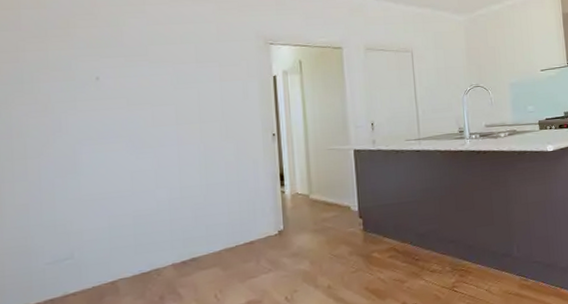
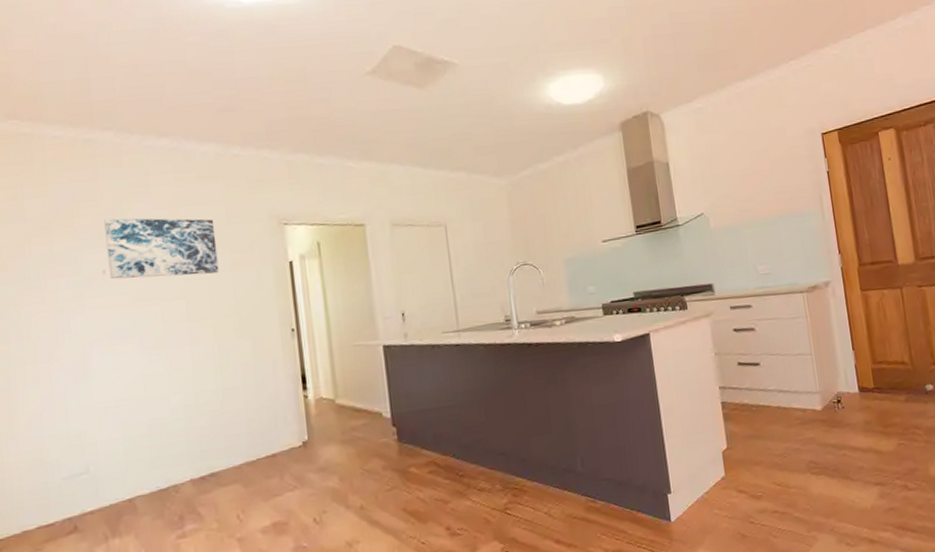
wall art: none [100,30,208,85] -> present [104,218,219,279]

